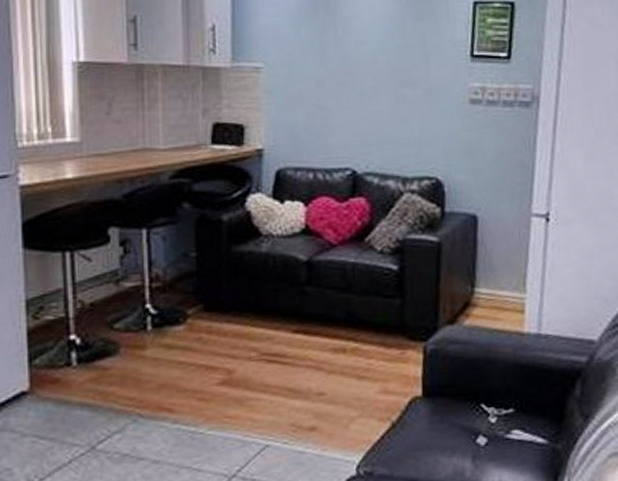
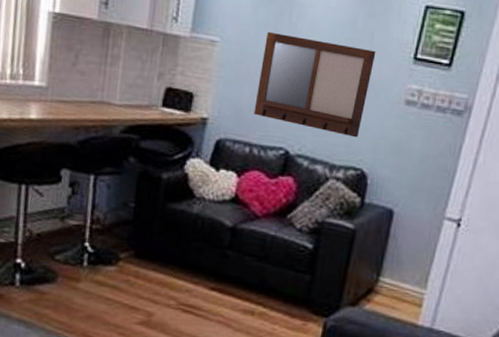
writing board: none [311,49,431,146] -> present [254,31,376,138]

